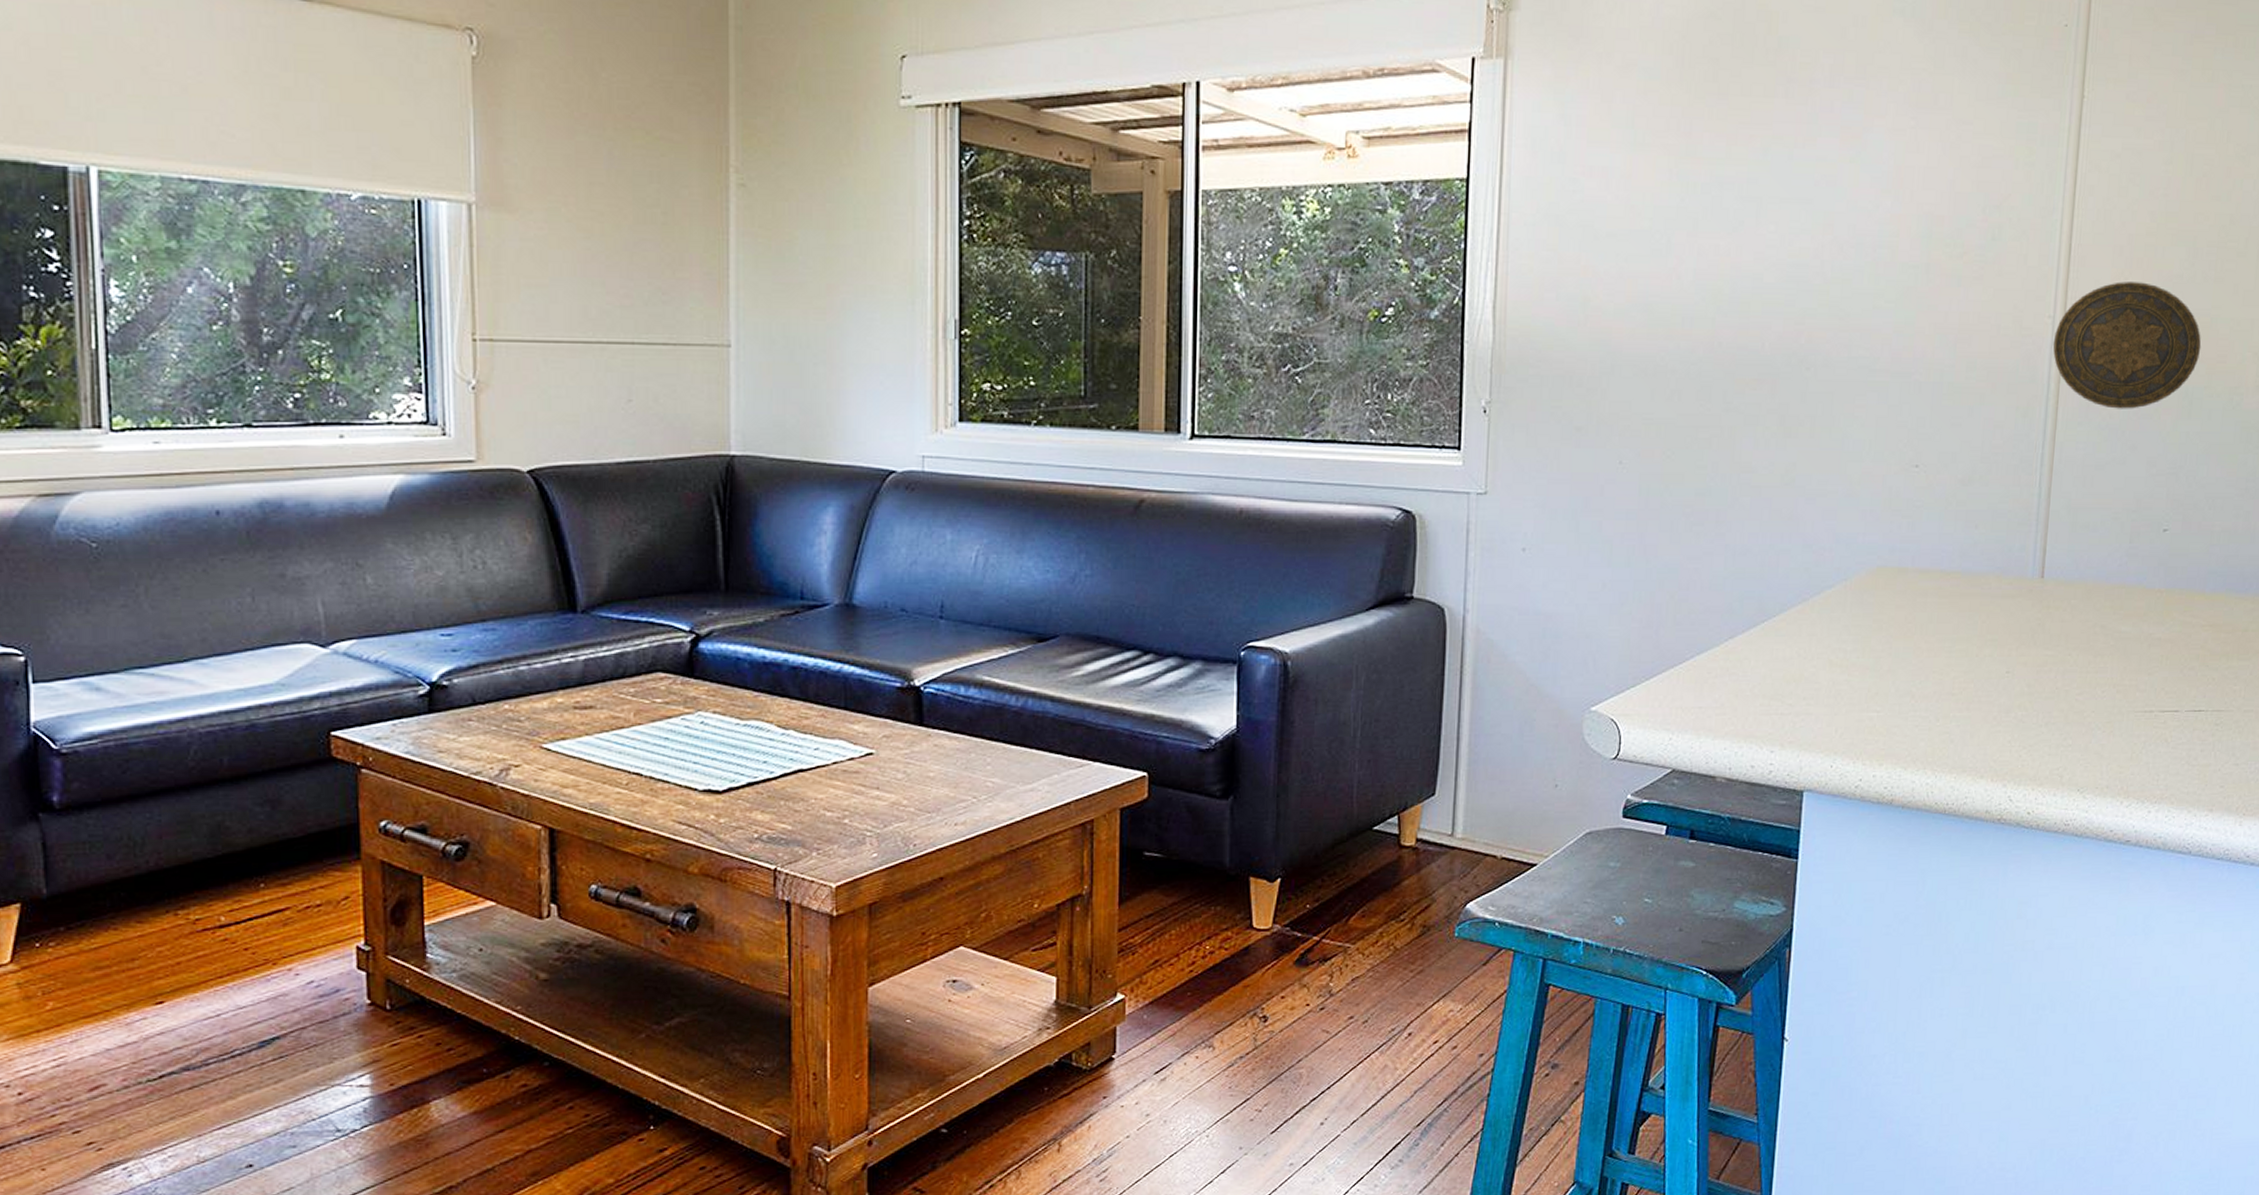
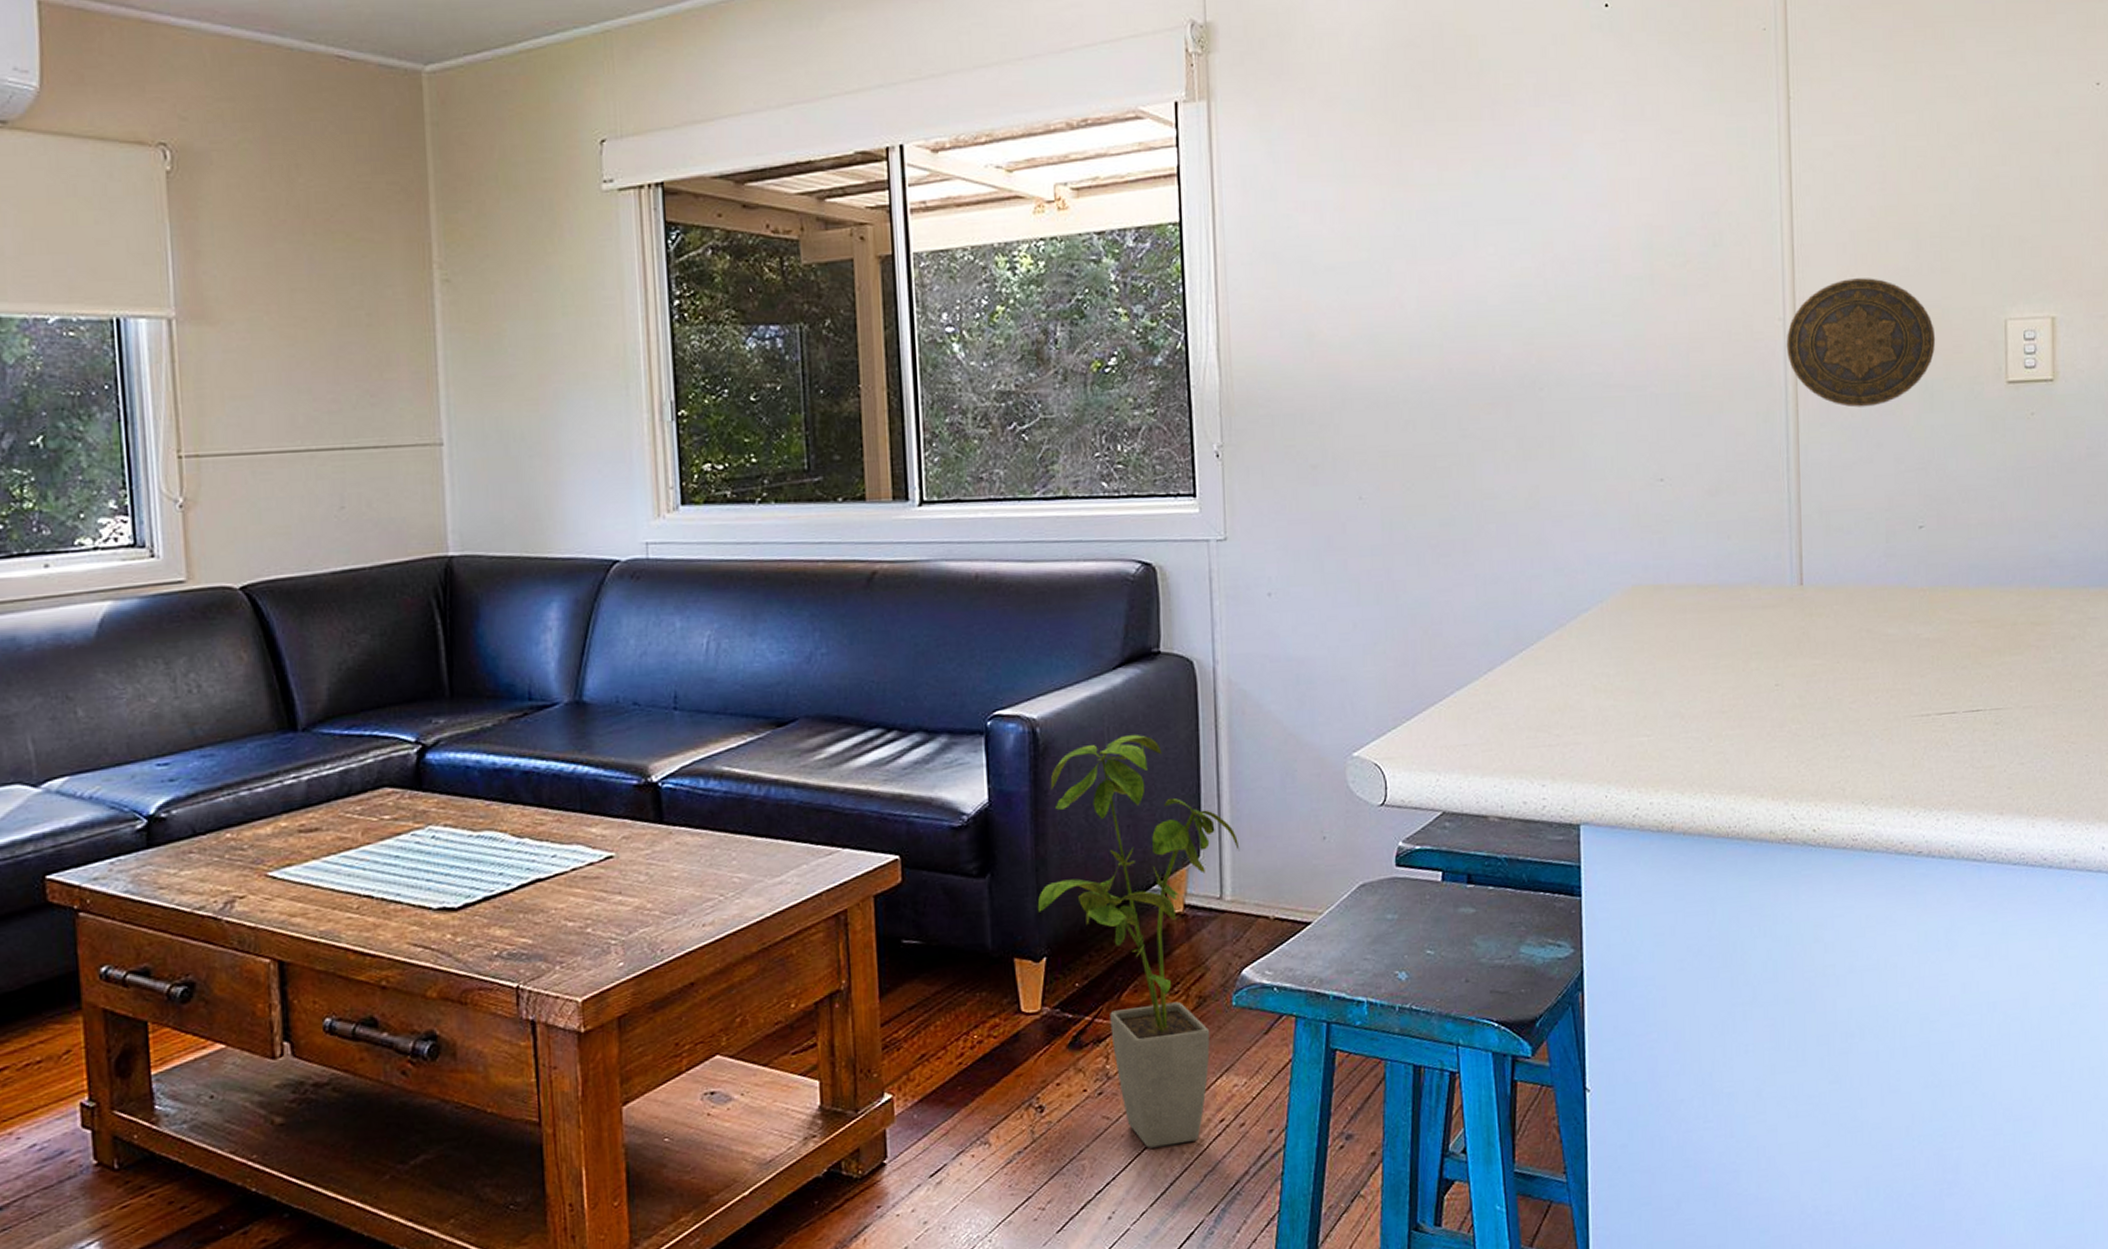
house plant: none [1275,674,1474,1063] -> present [1037,734,1240,1149]

